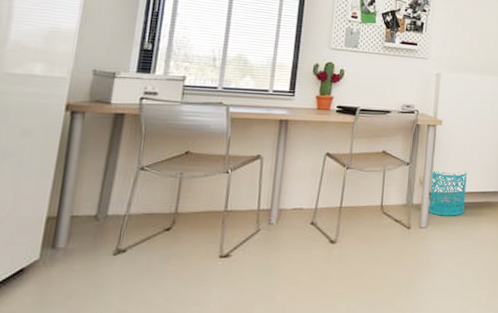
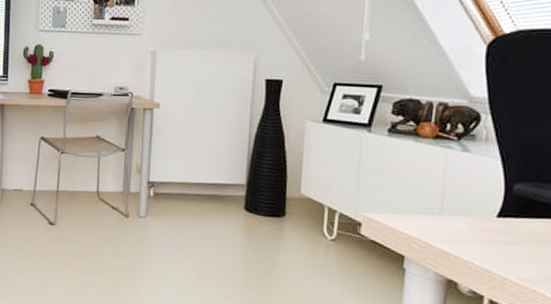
wastebasket: present [427,170,467,216] -> none [146,157,190,208]

